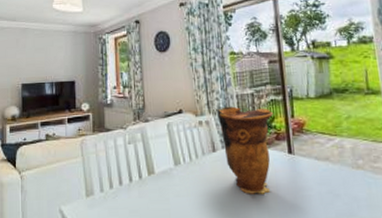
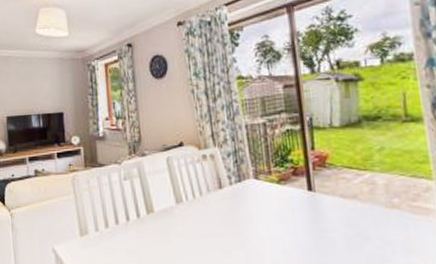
decorative vase: present [217,106,273,194] -> none [223,138,289,236]

